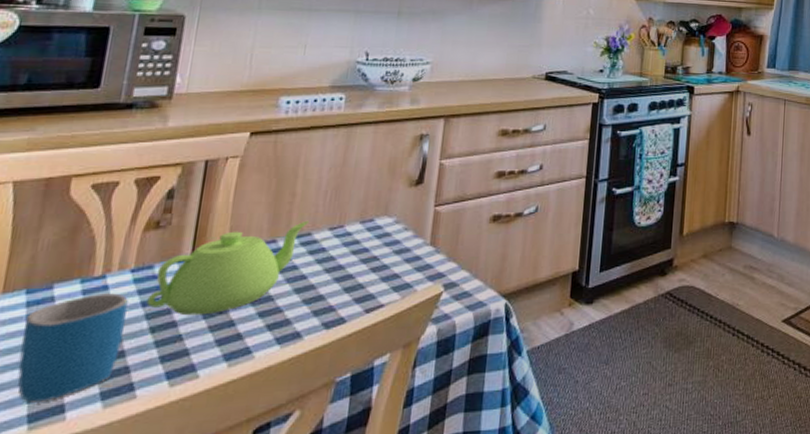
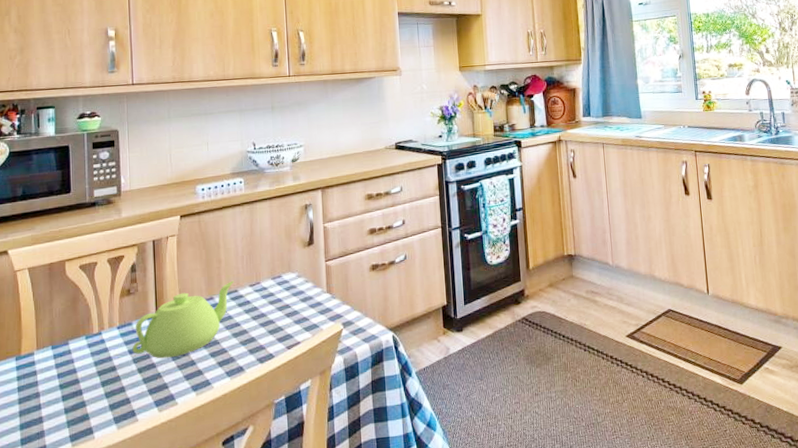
mug: present [18,293,128,403] -> none [56,345,122,427]

